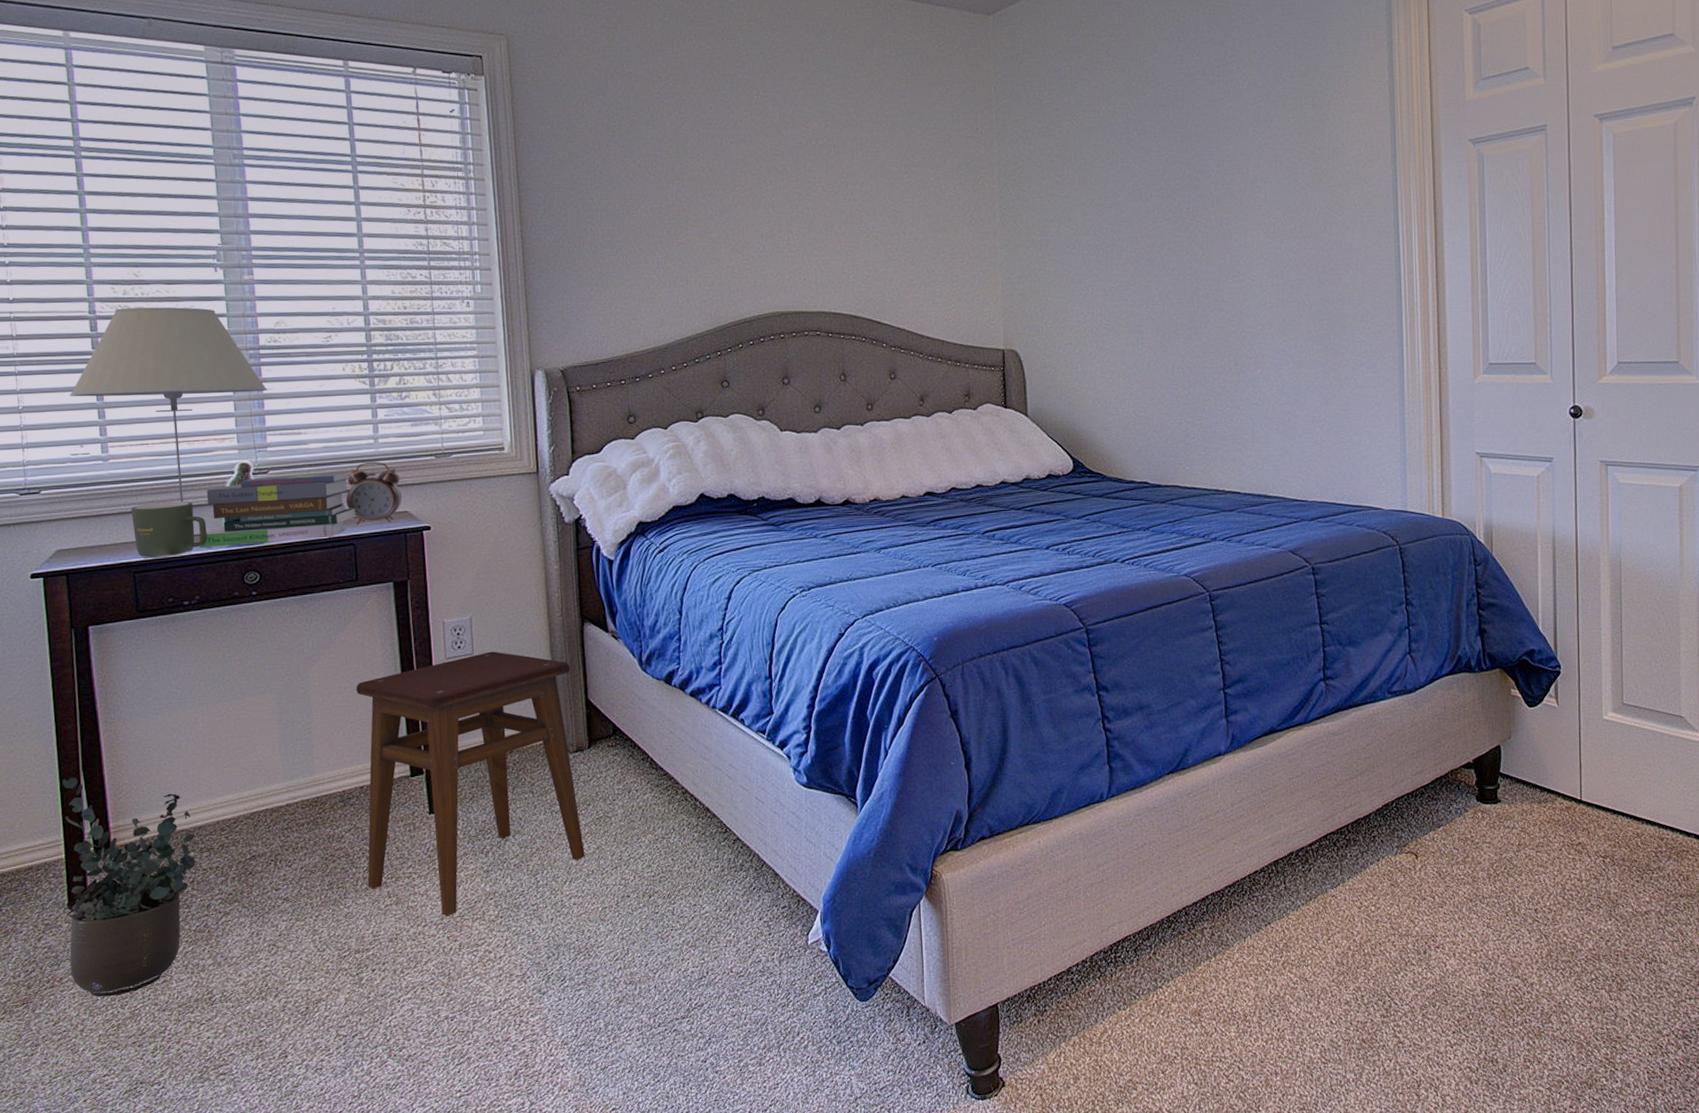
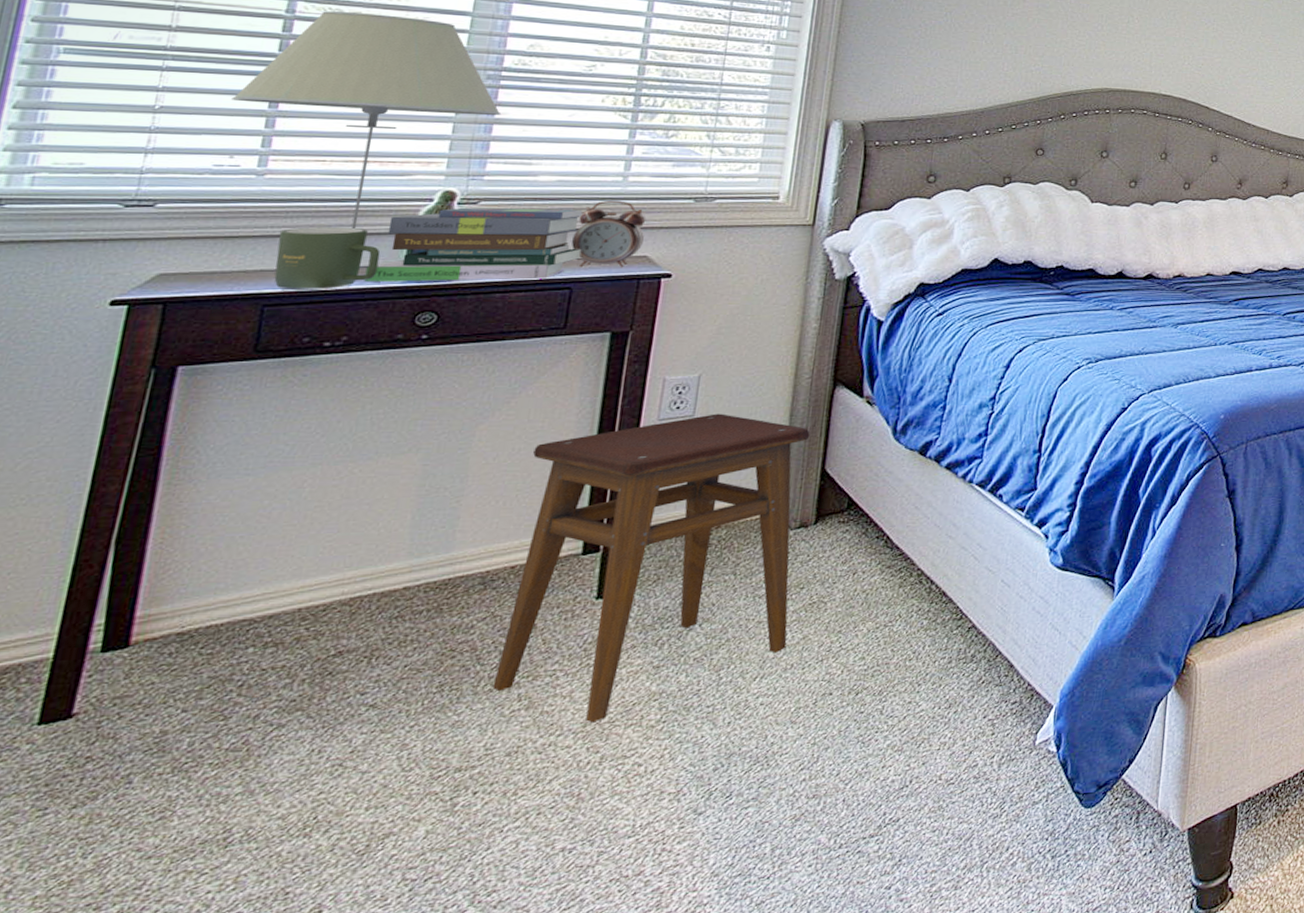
potted plant: present [62,778,196,997] -> none [14,553,263,844]

